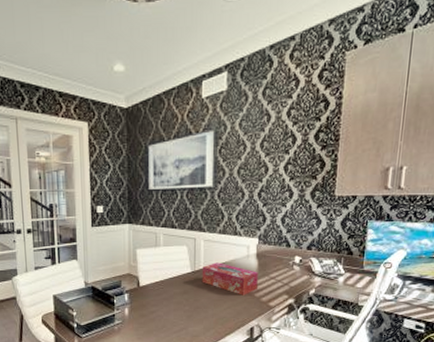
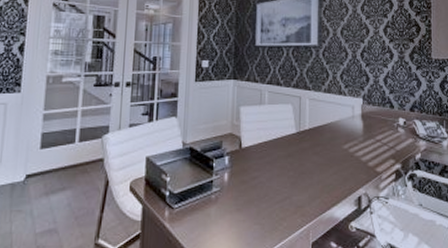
tissue box: present [202,262,258,295] -> none [307,123,364,160]

